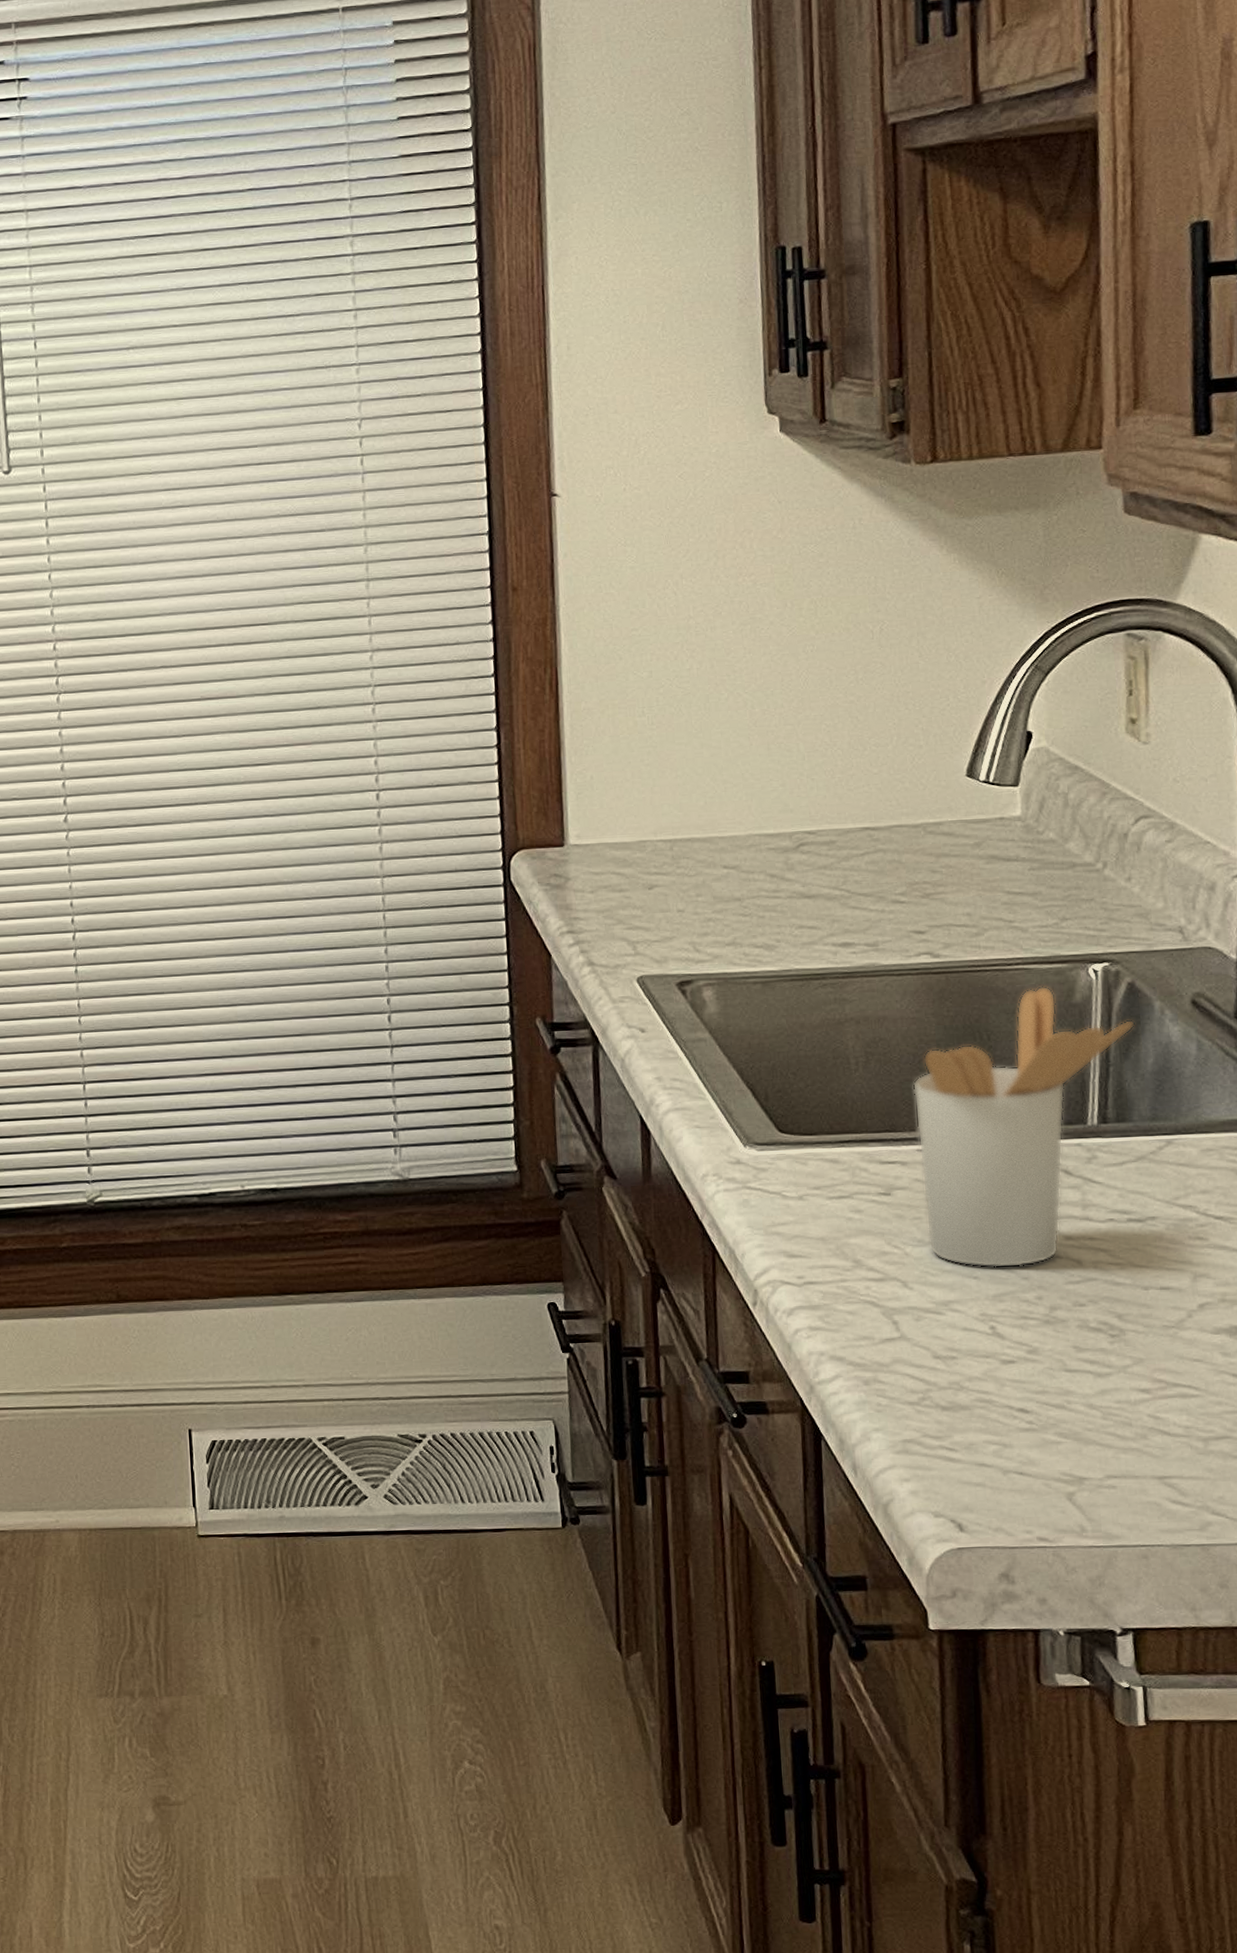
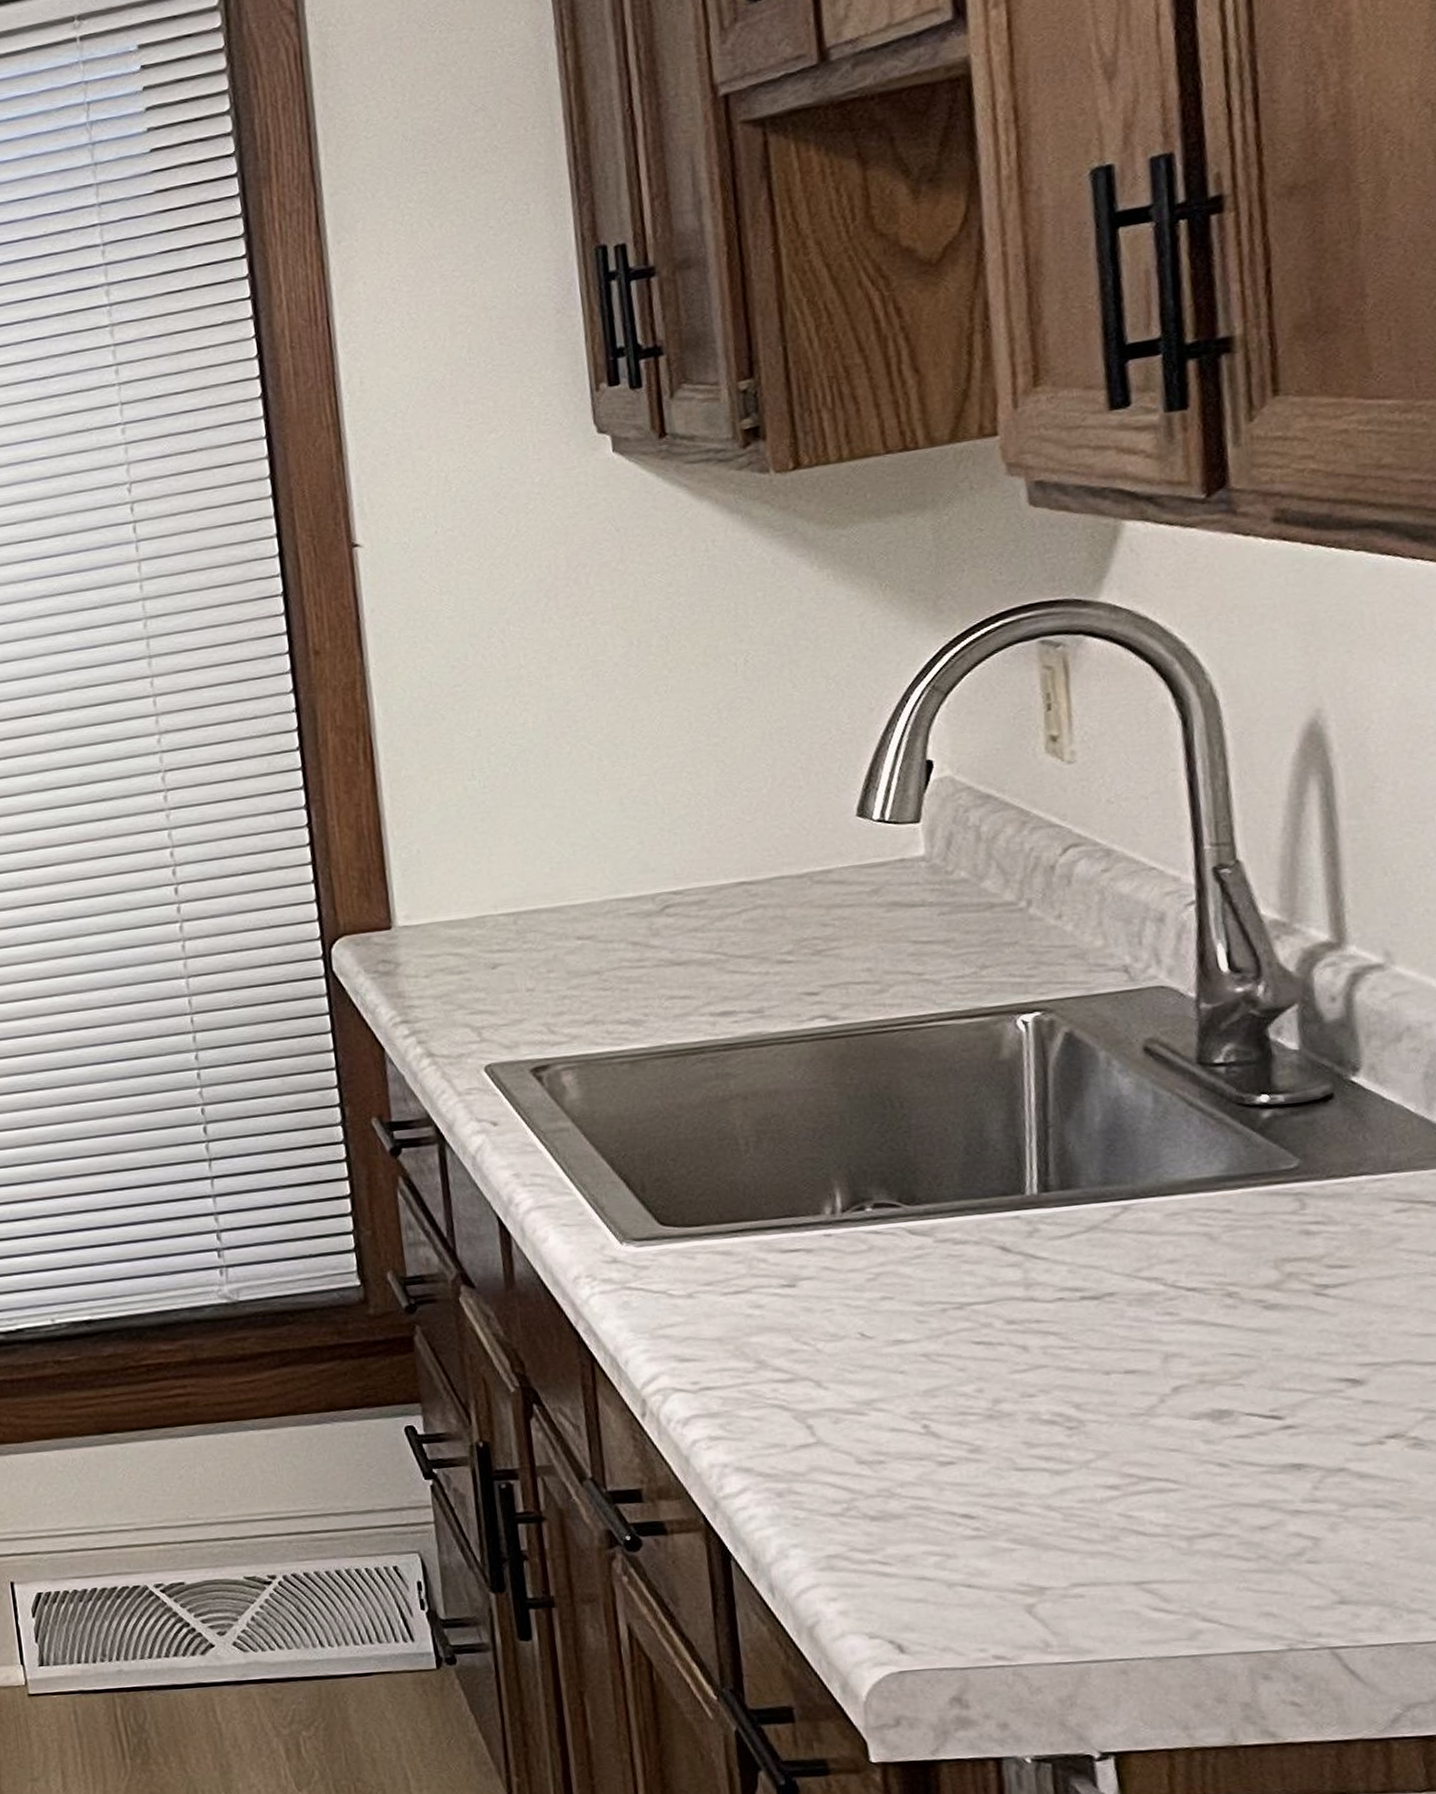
utensil holder: present [912,986,1135,1269] -> none [813,1043,1077,1361]

